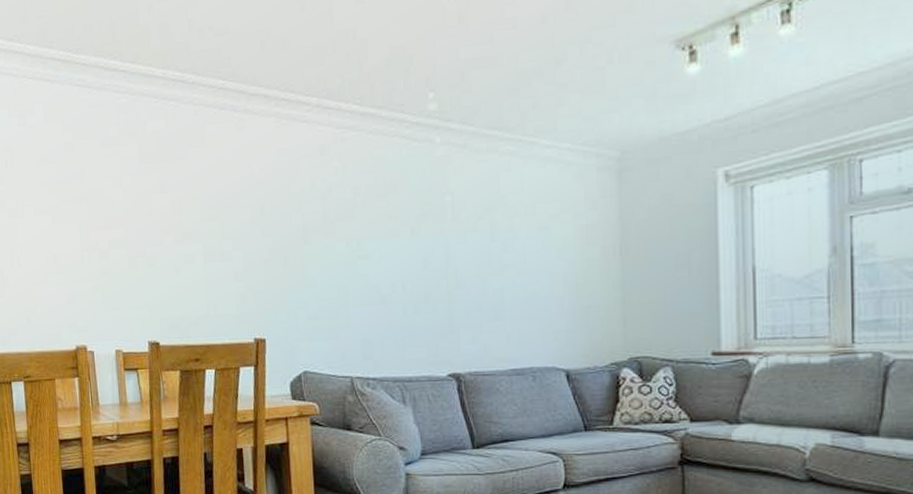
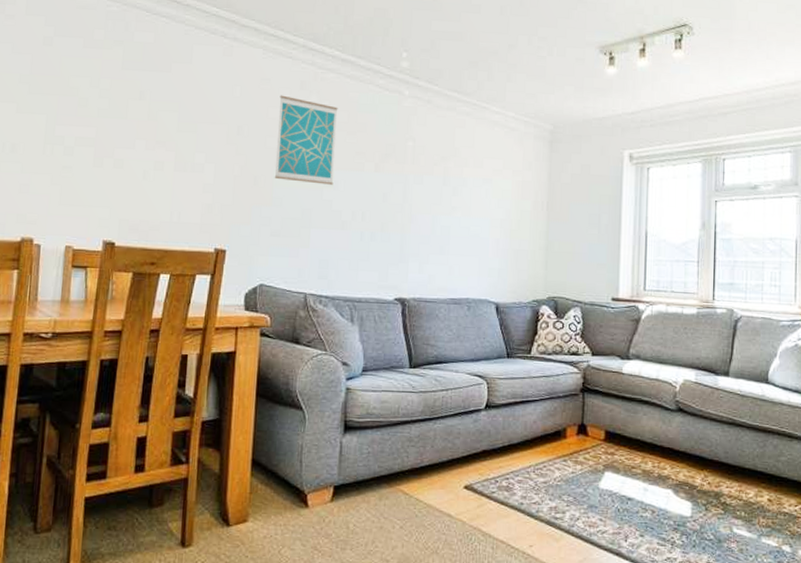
wall art: none [299,165,368,258] -> present [274,95,338,185]

